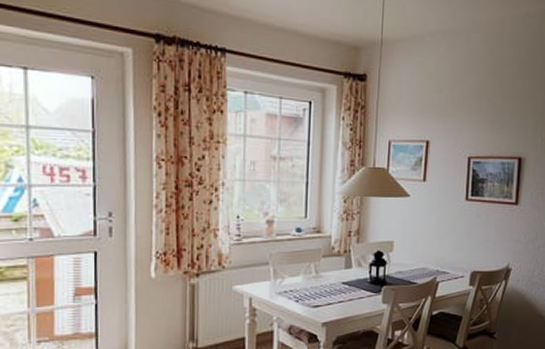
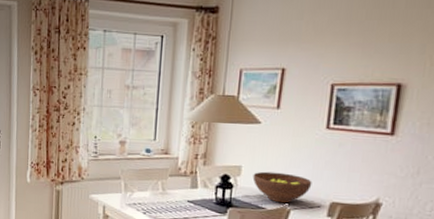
fruit bowl: none [404,245,456,276] -> present [252,171,312,204]

